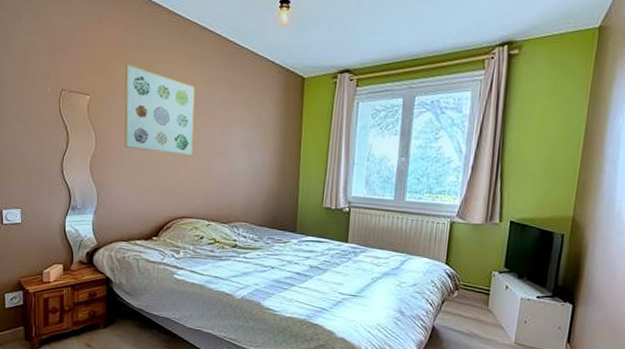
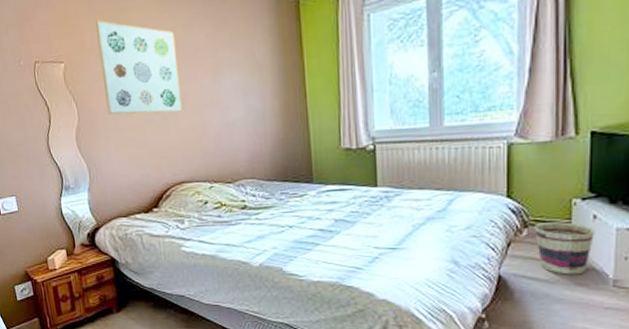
basket: none [463,287,506,332] -> present [534,222,595,275]

